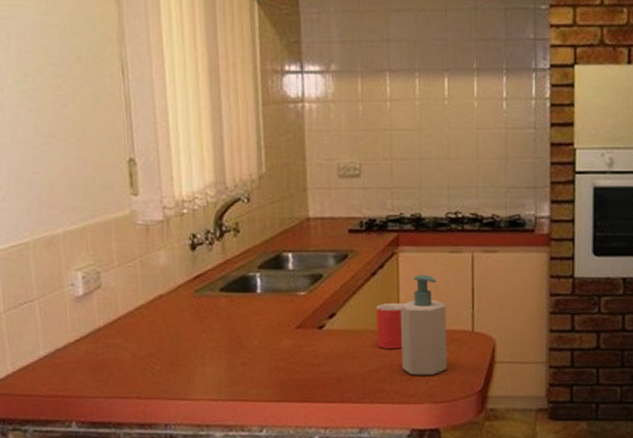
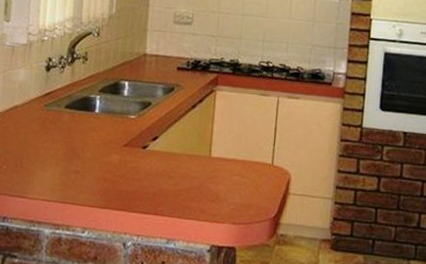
mug: present [375,303,403,350] -> none [190,133,215,173]
soap bottle: present [400,274,447,376] -> none [209,111,252,199]

